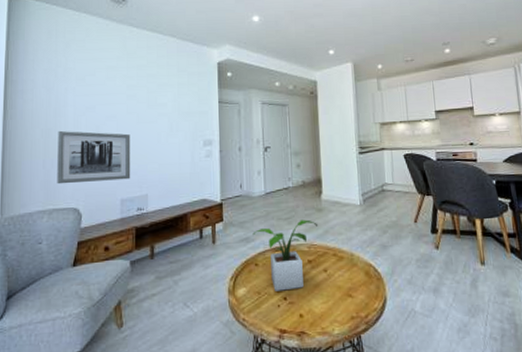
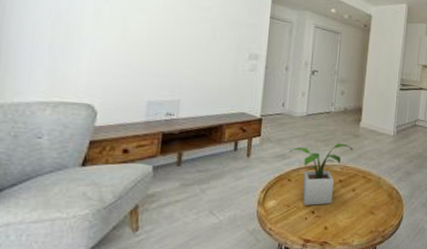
wall art: present [57,130,131,184] -> none [67,14,166,82]

